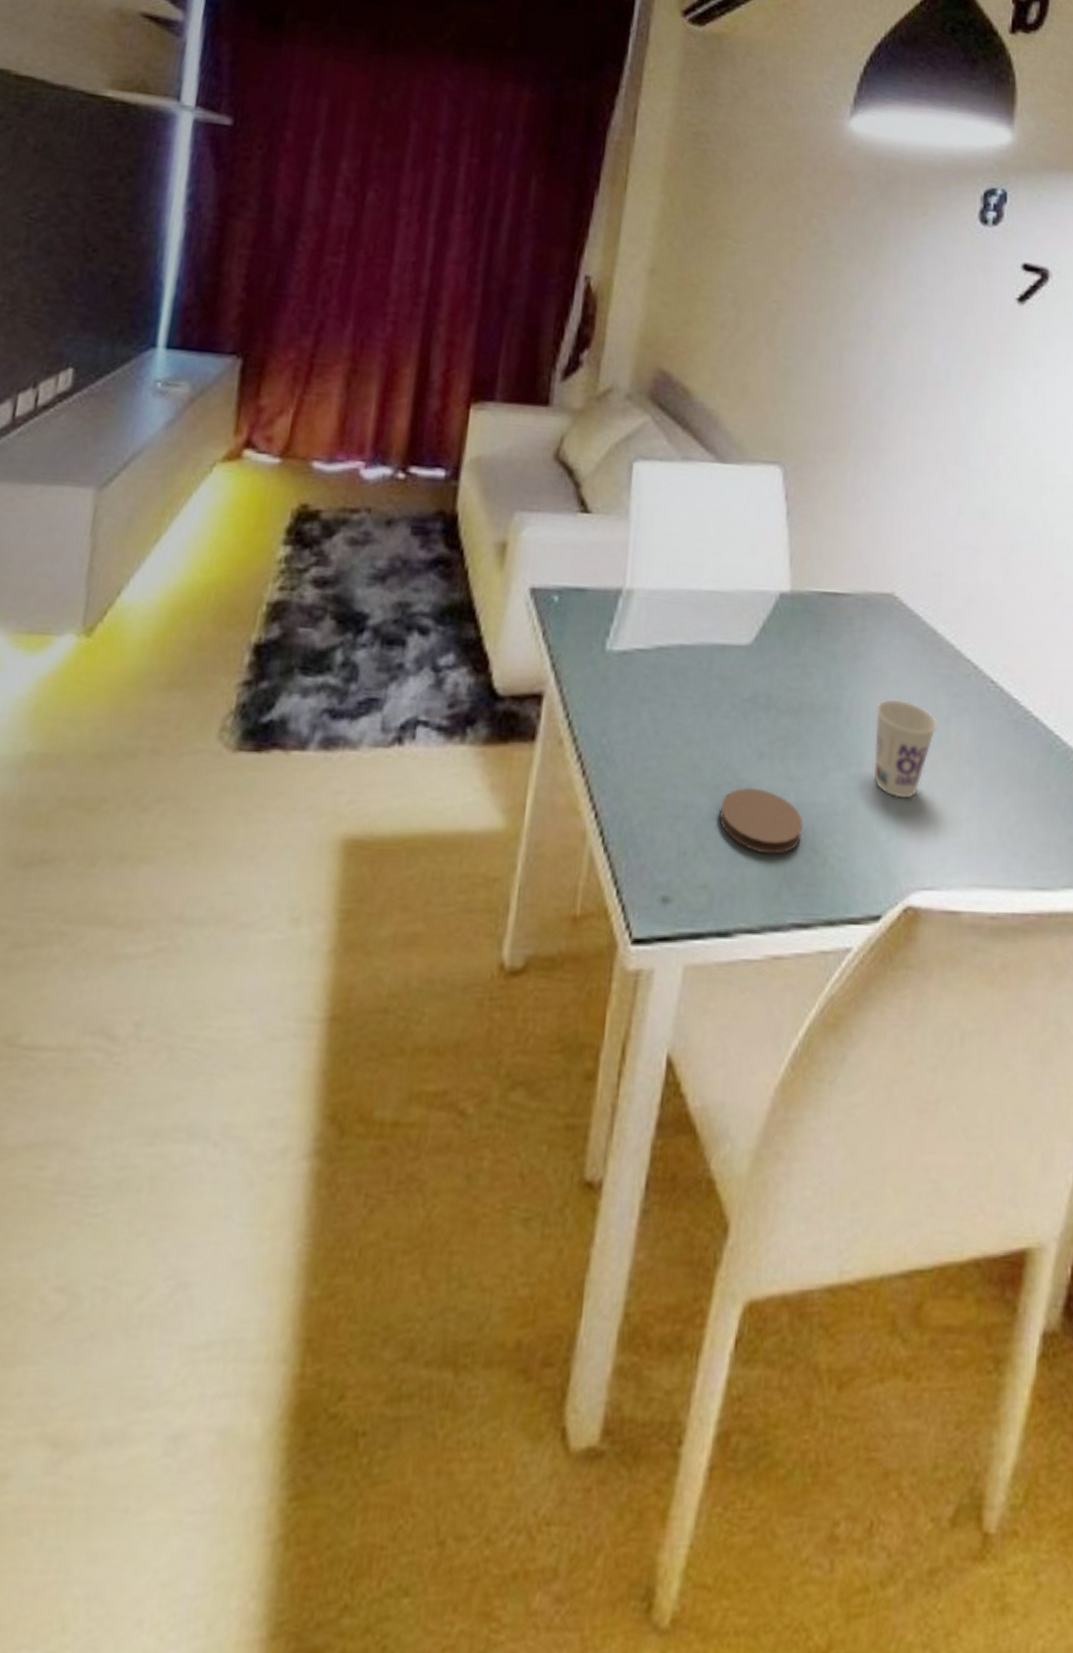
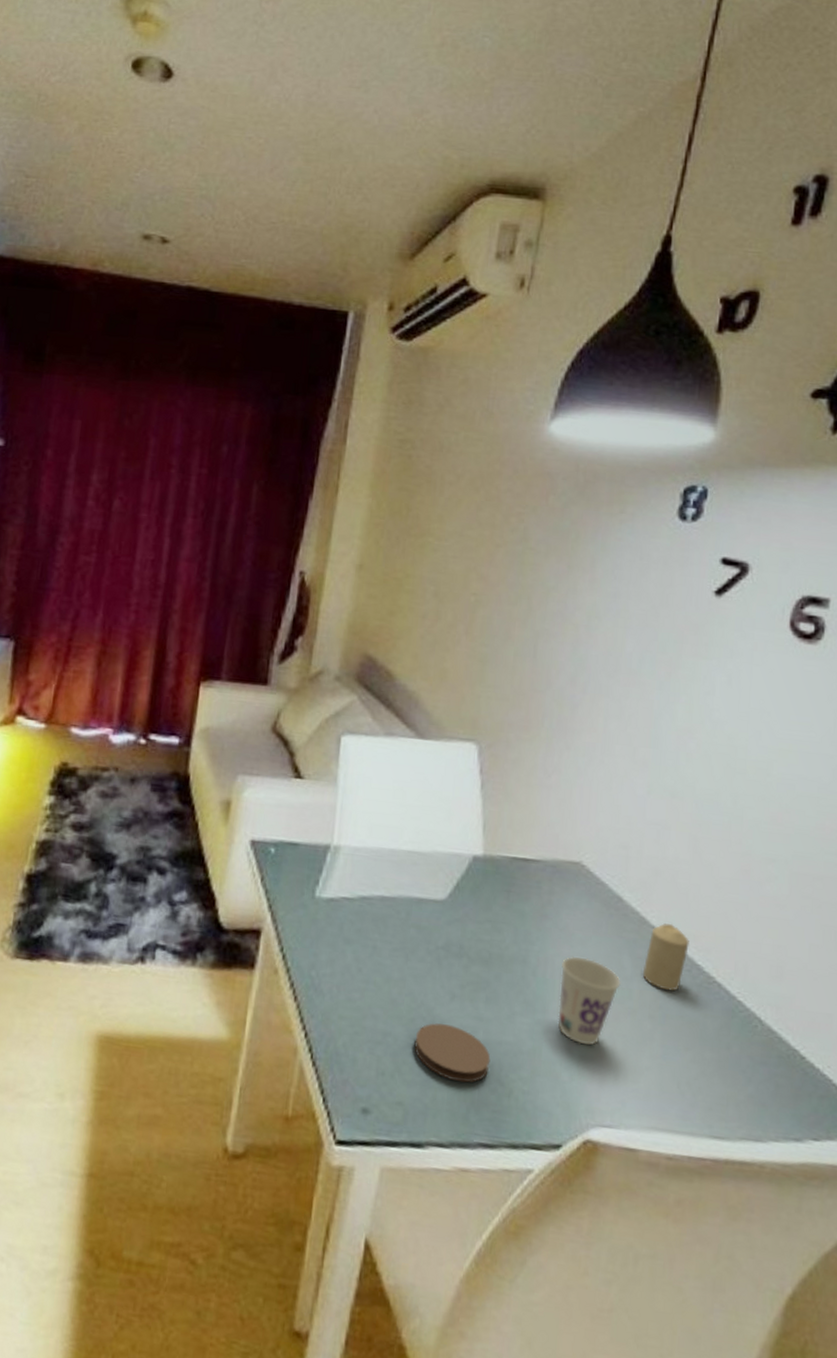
candle: none [960,655,1005,730] -> present [643,923,689,991]

